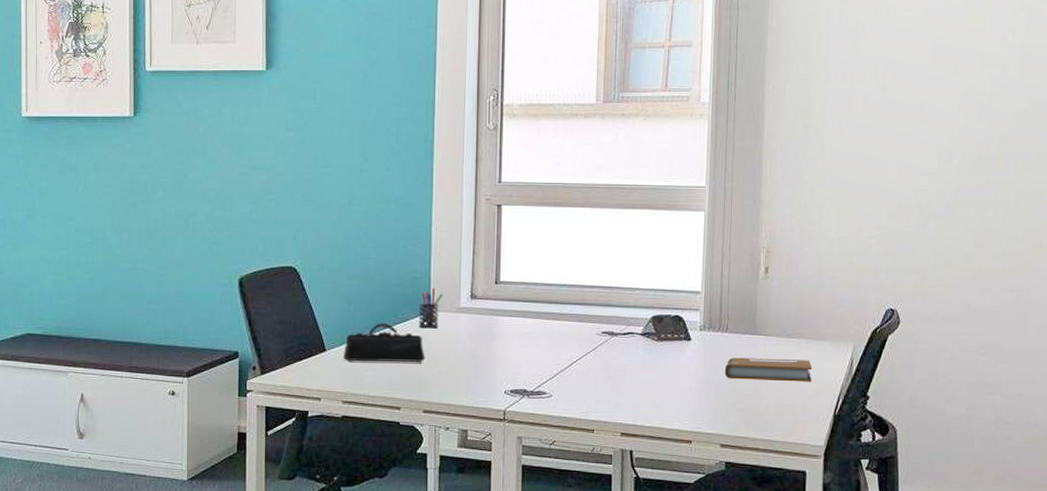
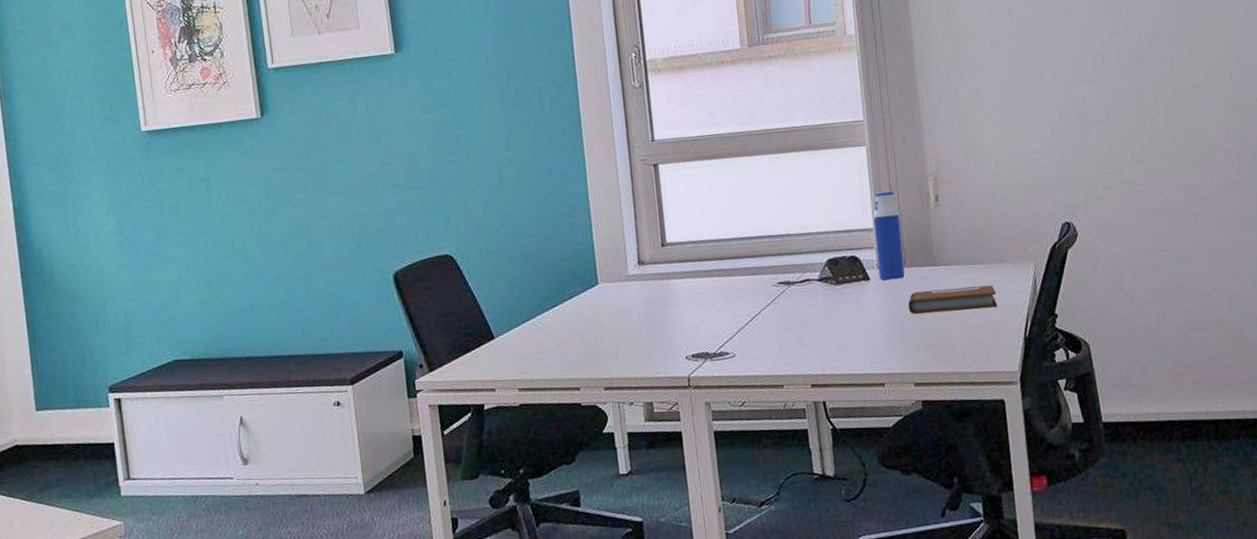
pencil case: present [343,323,425,362] -> none [513,301,599,347]
pen holder: present [419,287,443,329] -> none [586,258,609,302]
water bottle: none [700,257,728,343] -> present [873,191,905,280]

